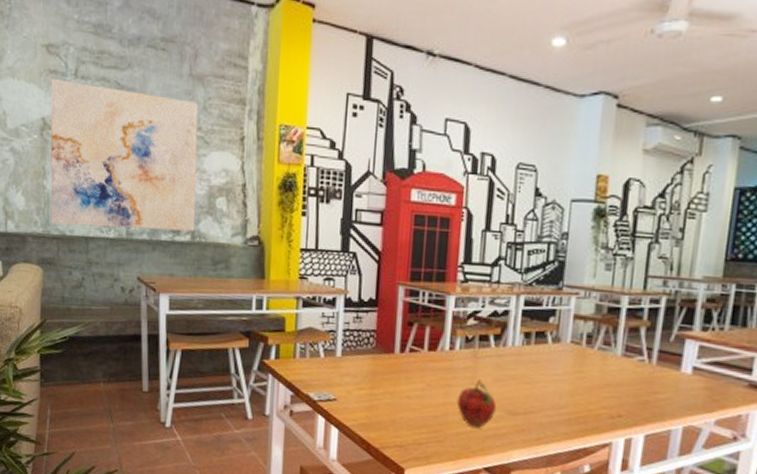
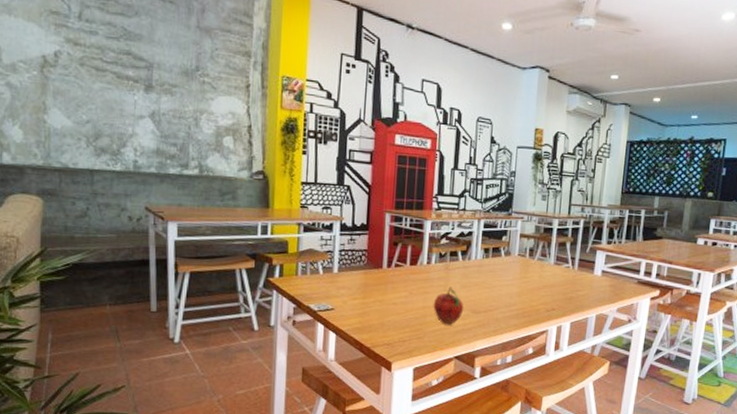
wall art: present [50,78,199,232] -> none [51,18,206,166]

